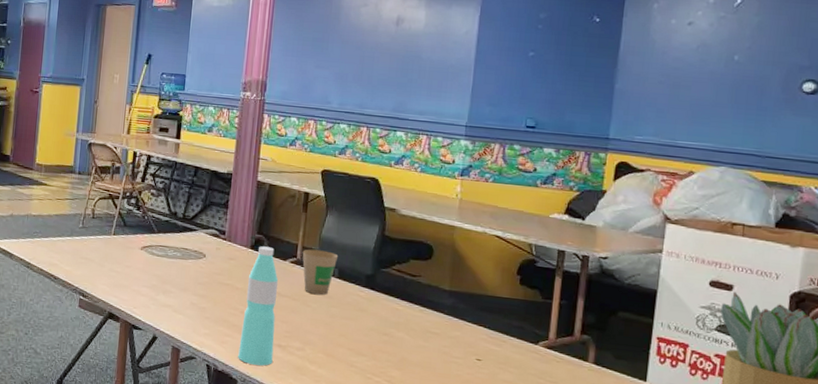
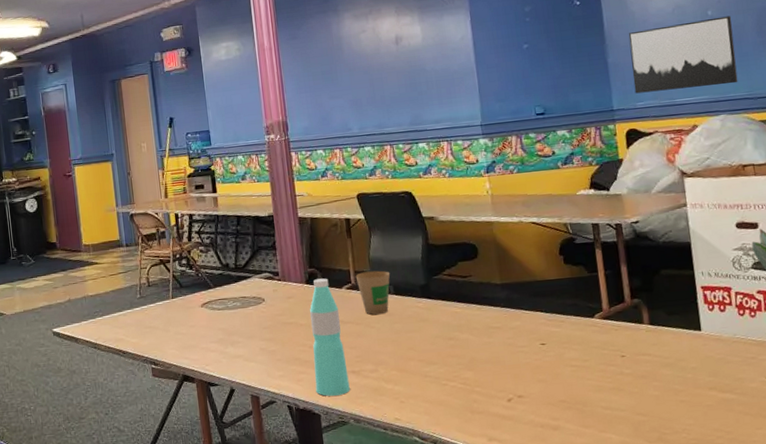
wall art: none [636,61,759,137] -> present [628,16,738,94]

